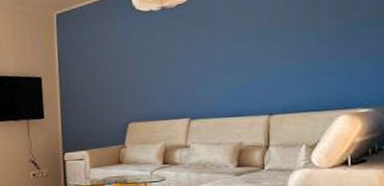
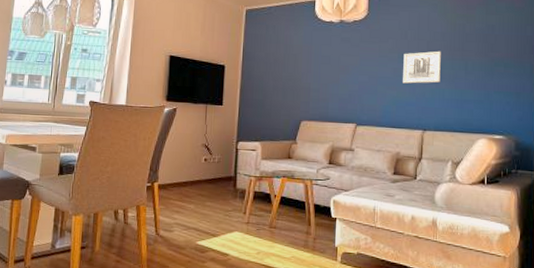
wall art: none [239,21,286,66] -> present [403,51,441,84]

